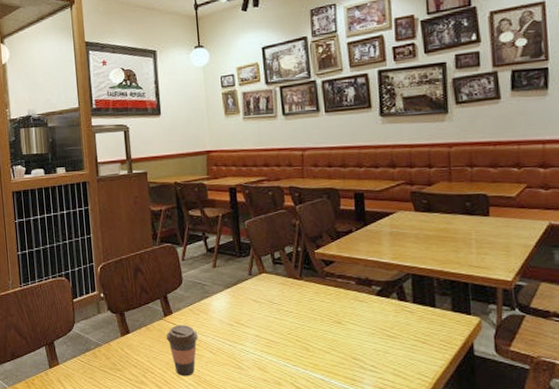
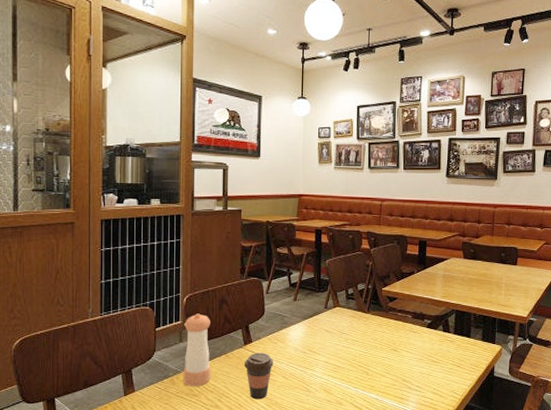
pepper shaker: none [101,283,133,361] -> present [184,313,211,387]

